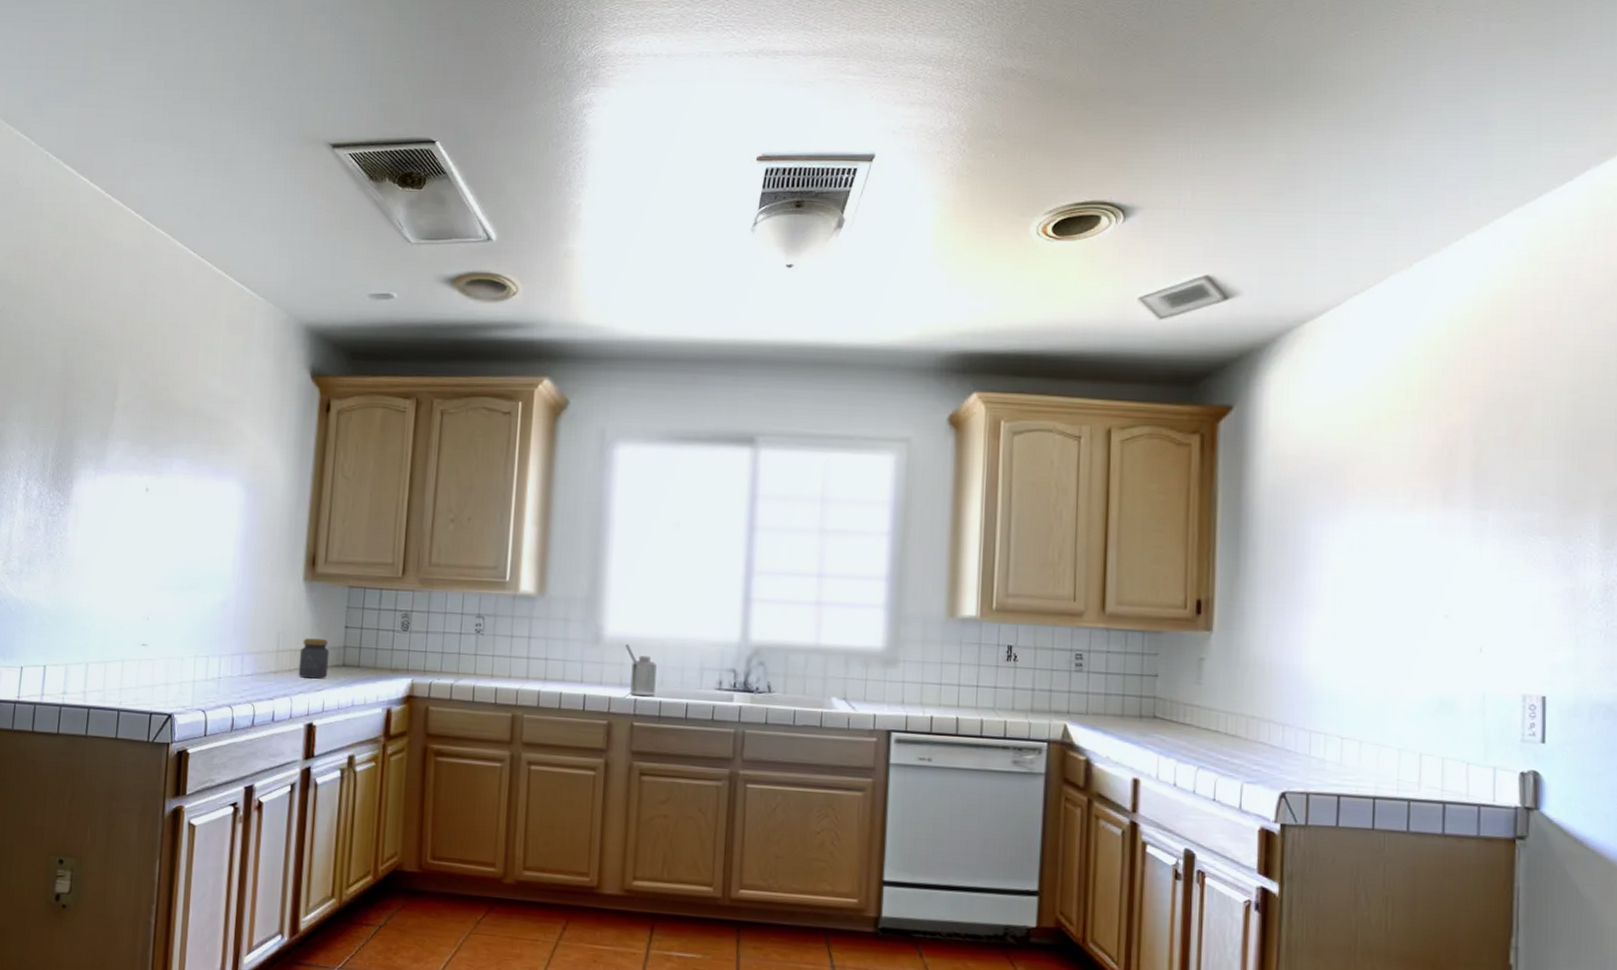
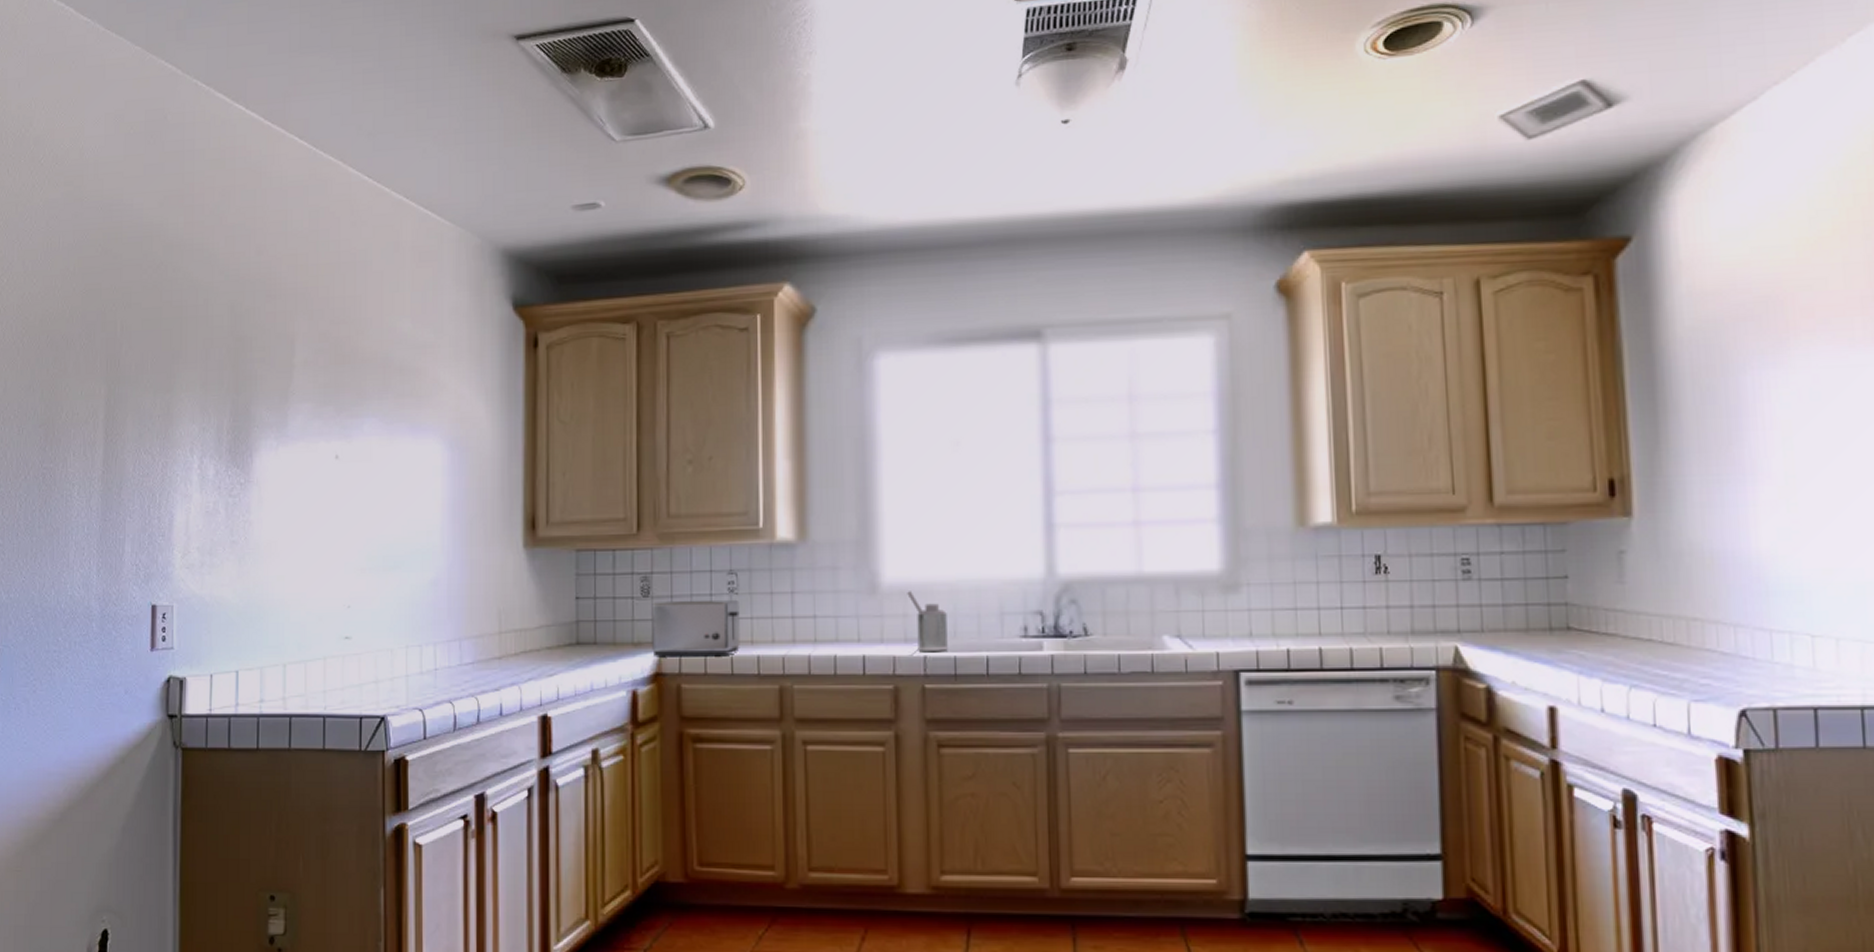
jar: present [298,638,330,679] -> none [525,614,560,662]
toaster: none [407,635,484,686] -> present [652,599,740,657]

